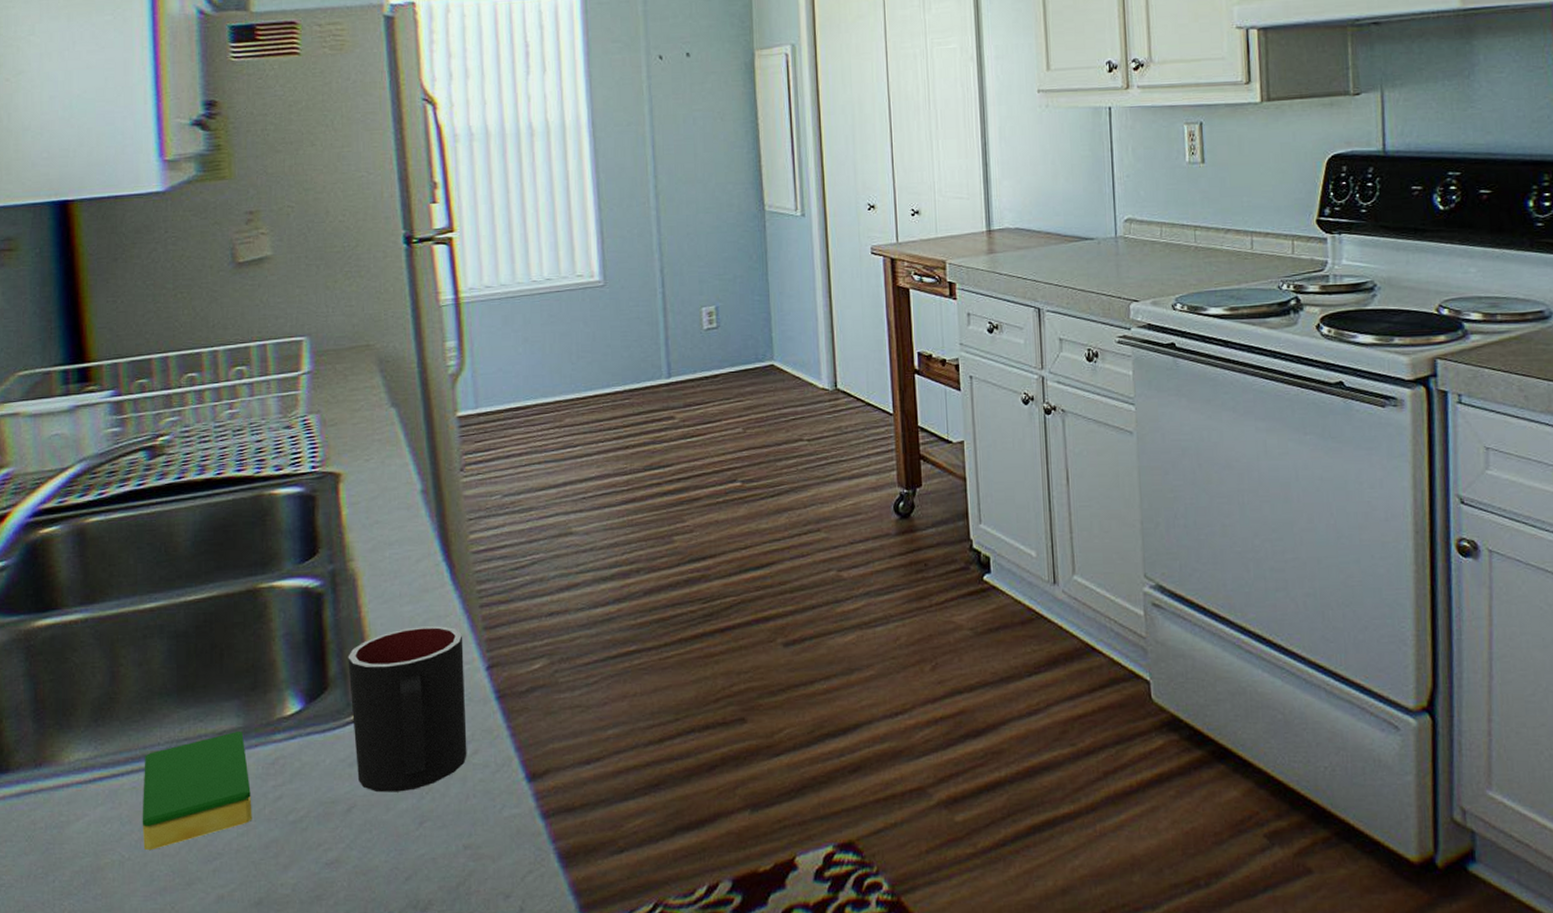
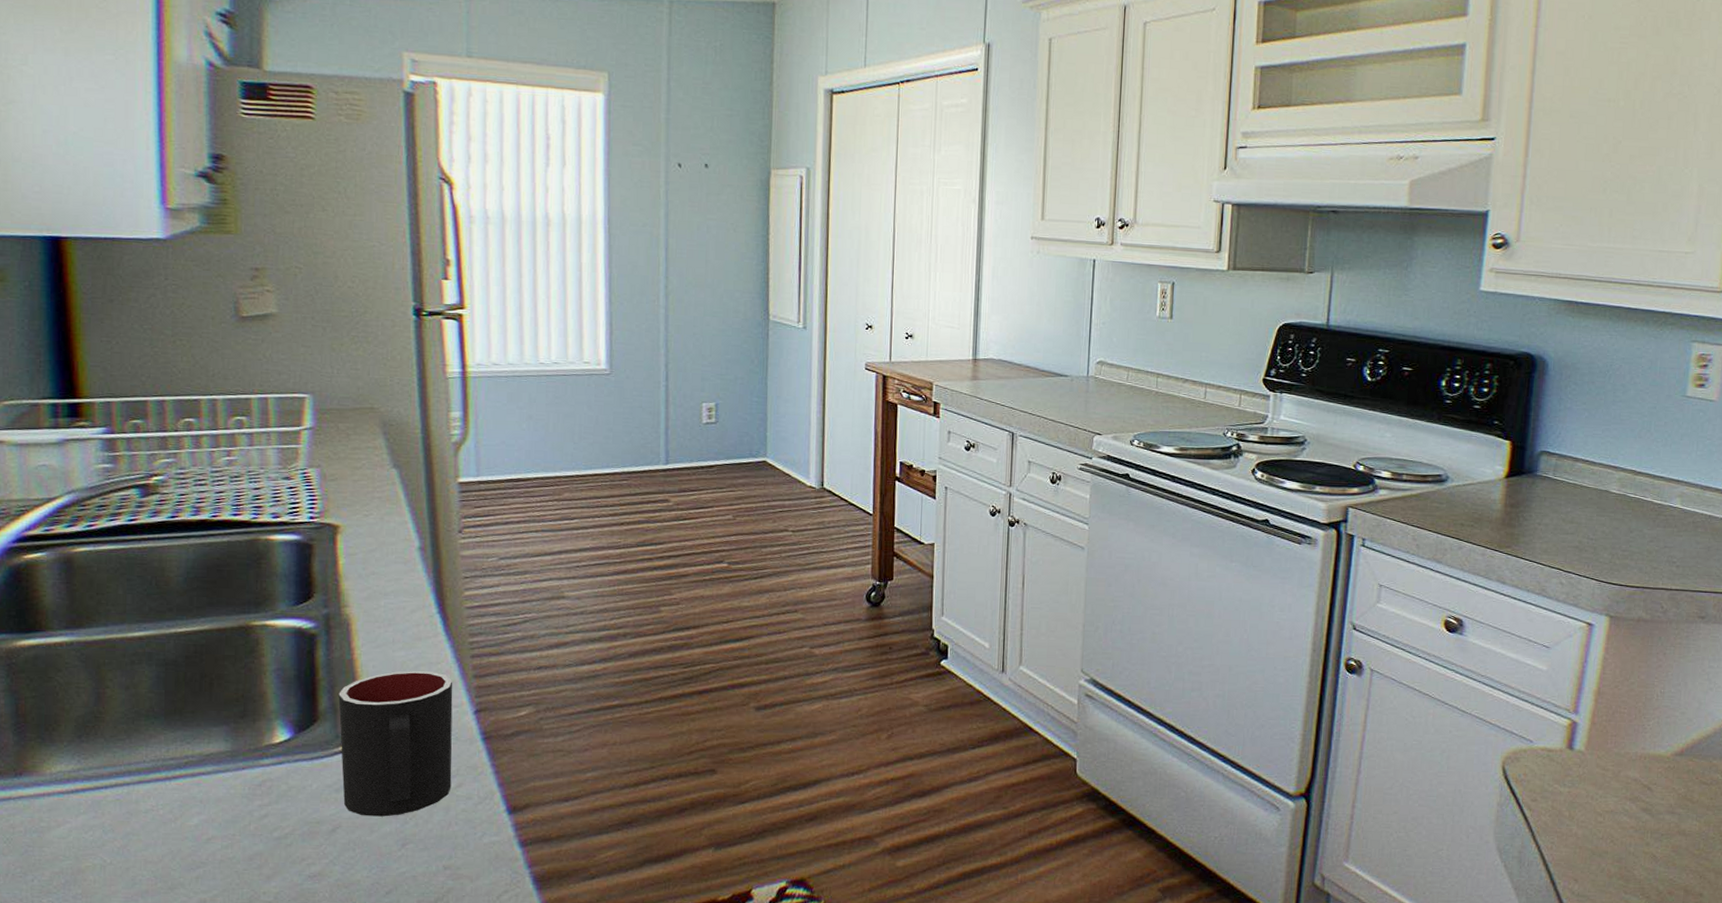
dish sponge: present [142,732,252,851] -> none [125,755,237,857]

